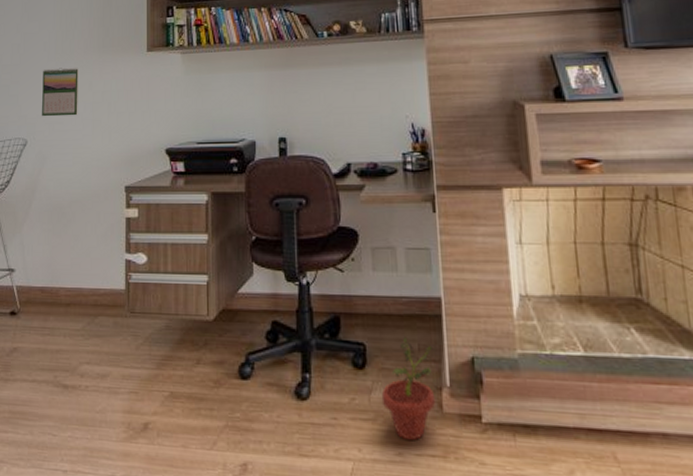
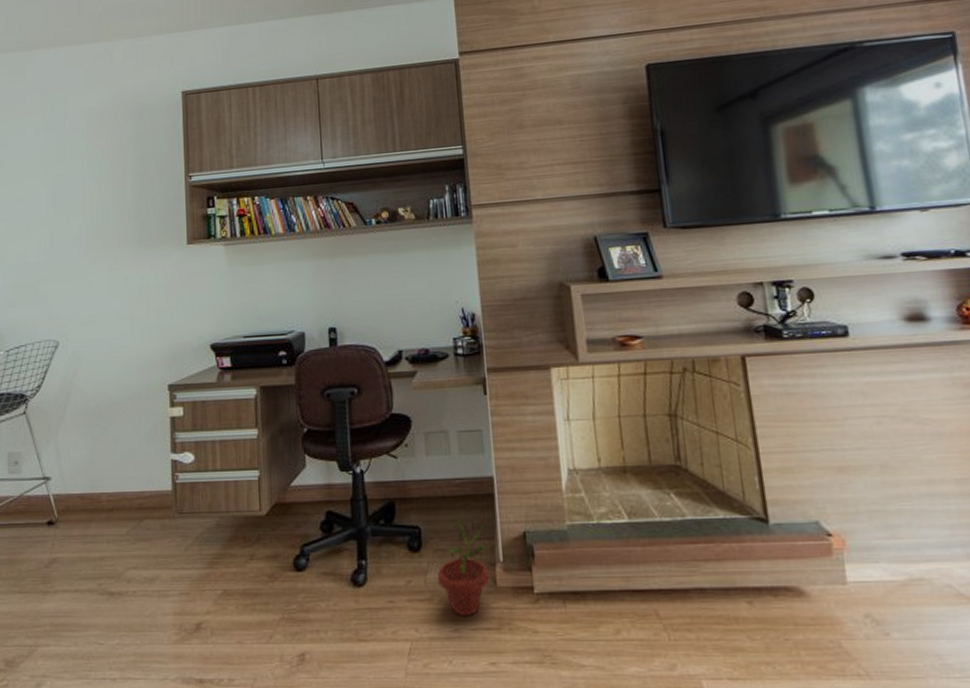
calendar: present [42,67,79,117] -> none [73,263,114,317]

